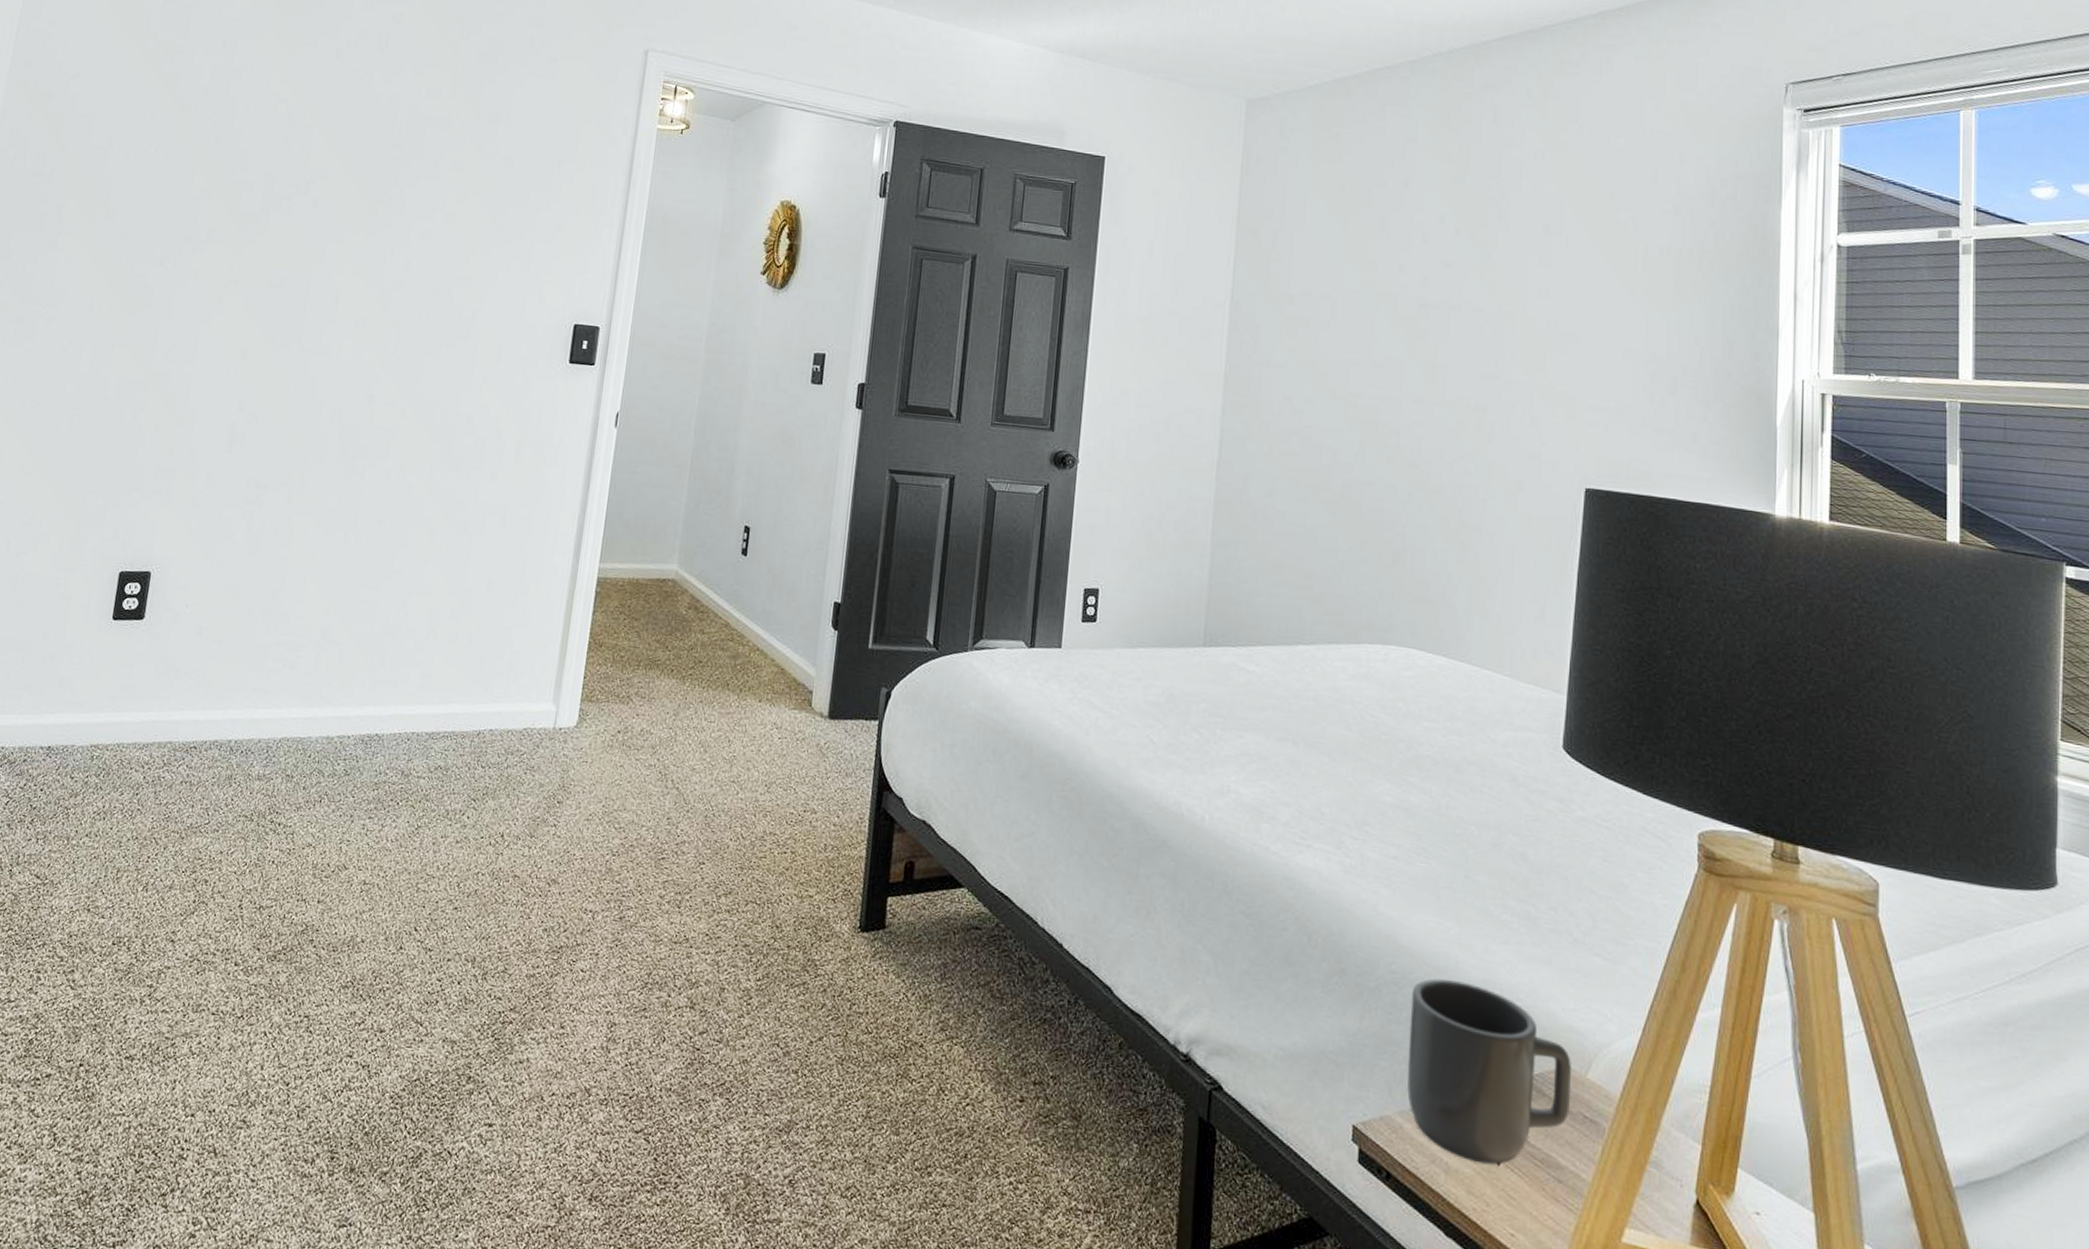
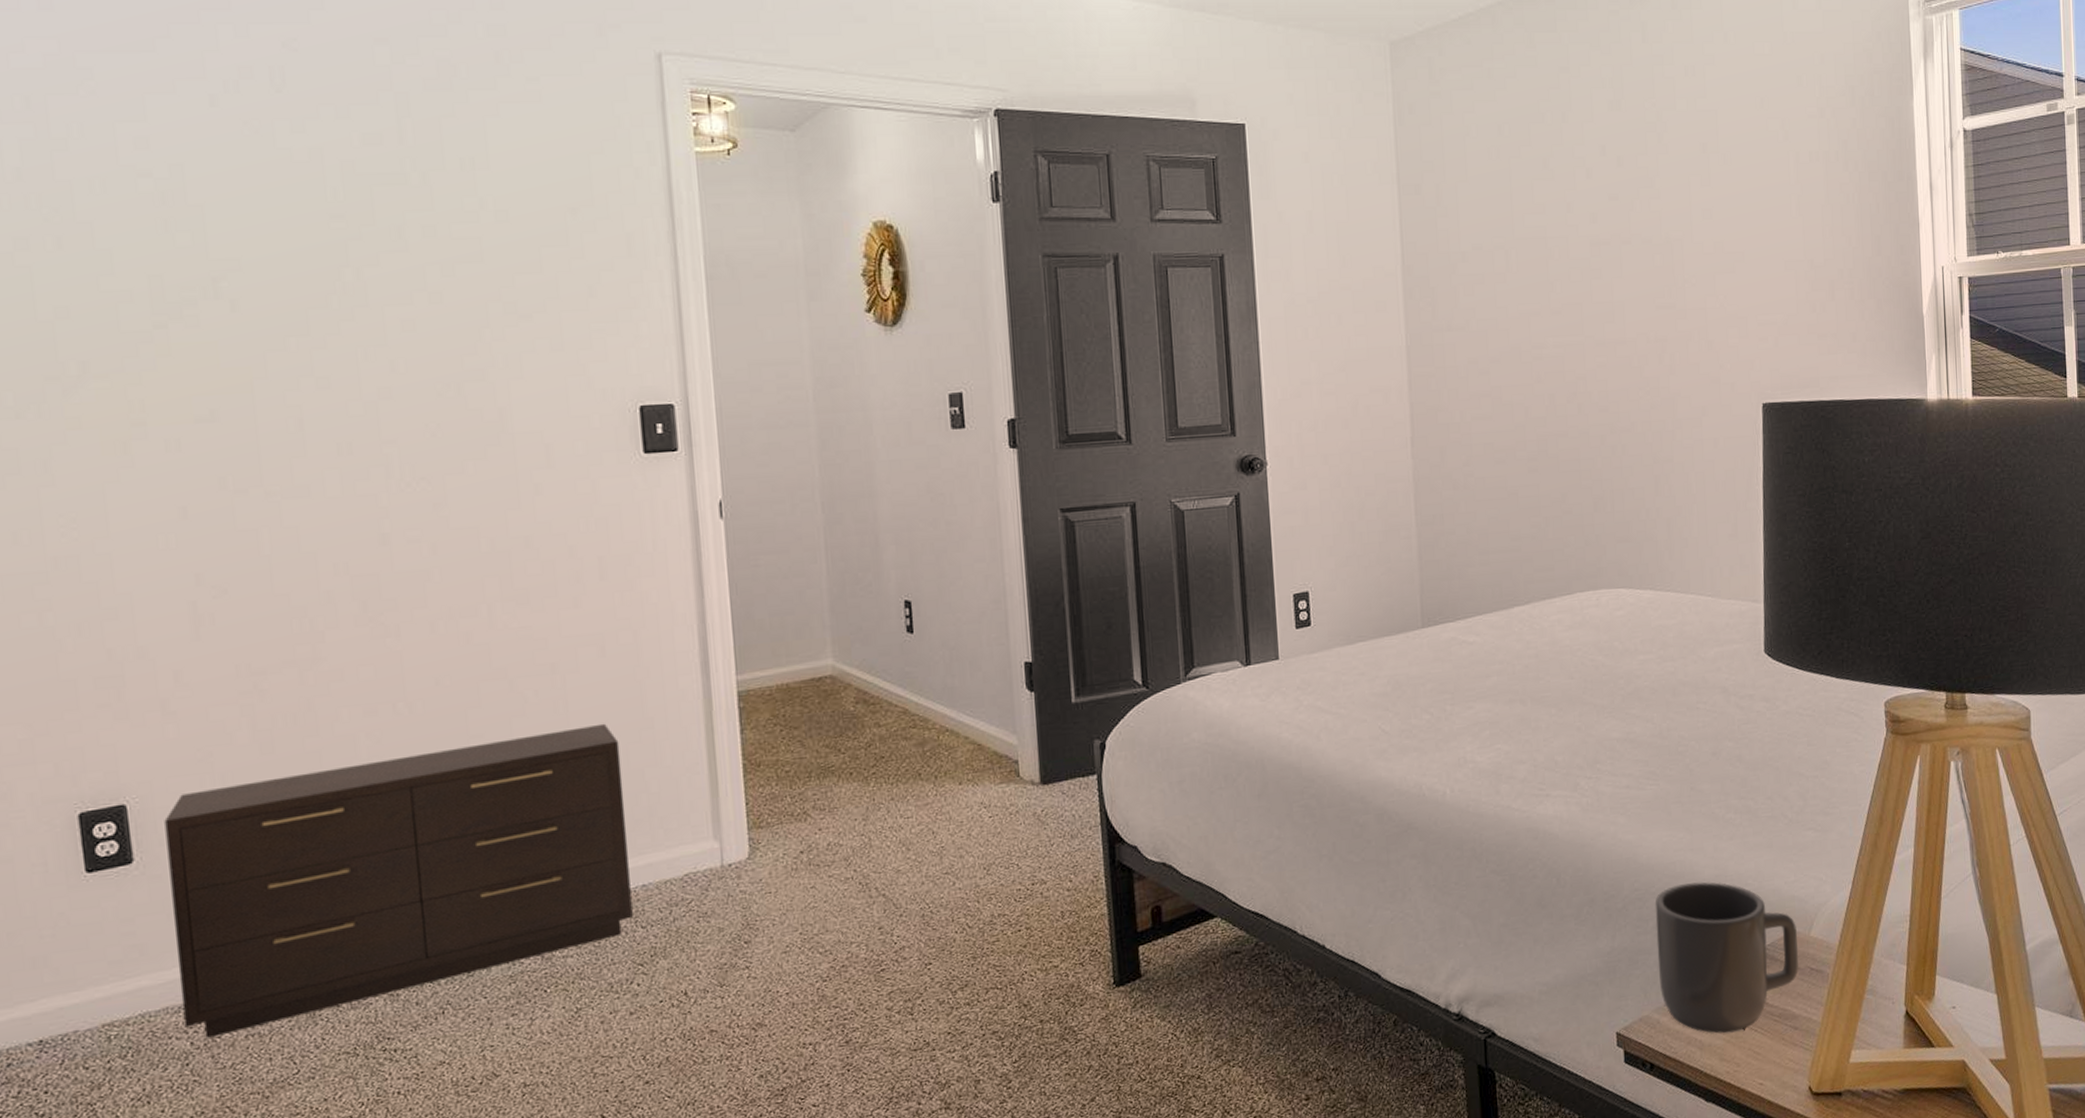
dresser: none [143,572,500,777] -> present [164,723,633,1038]

